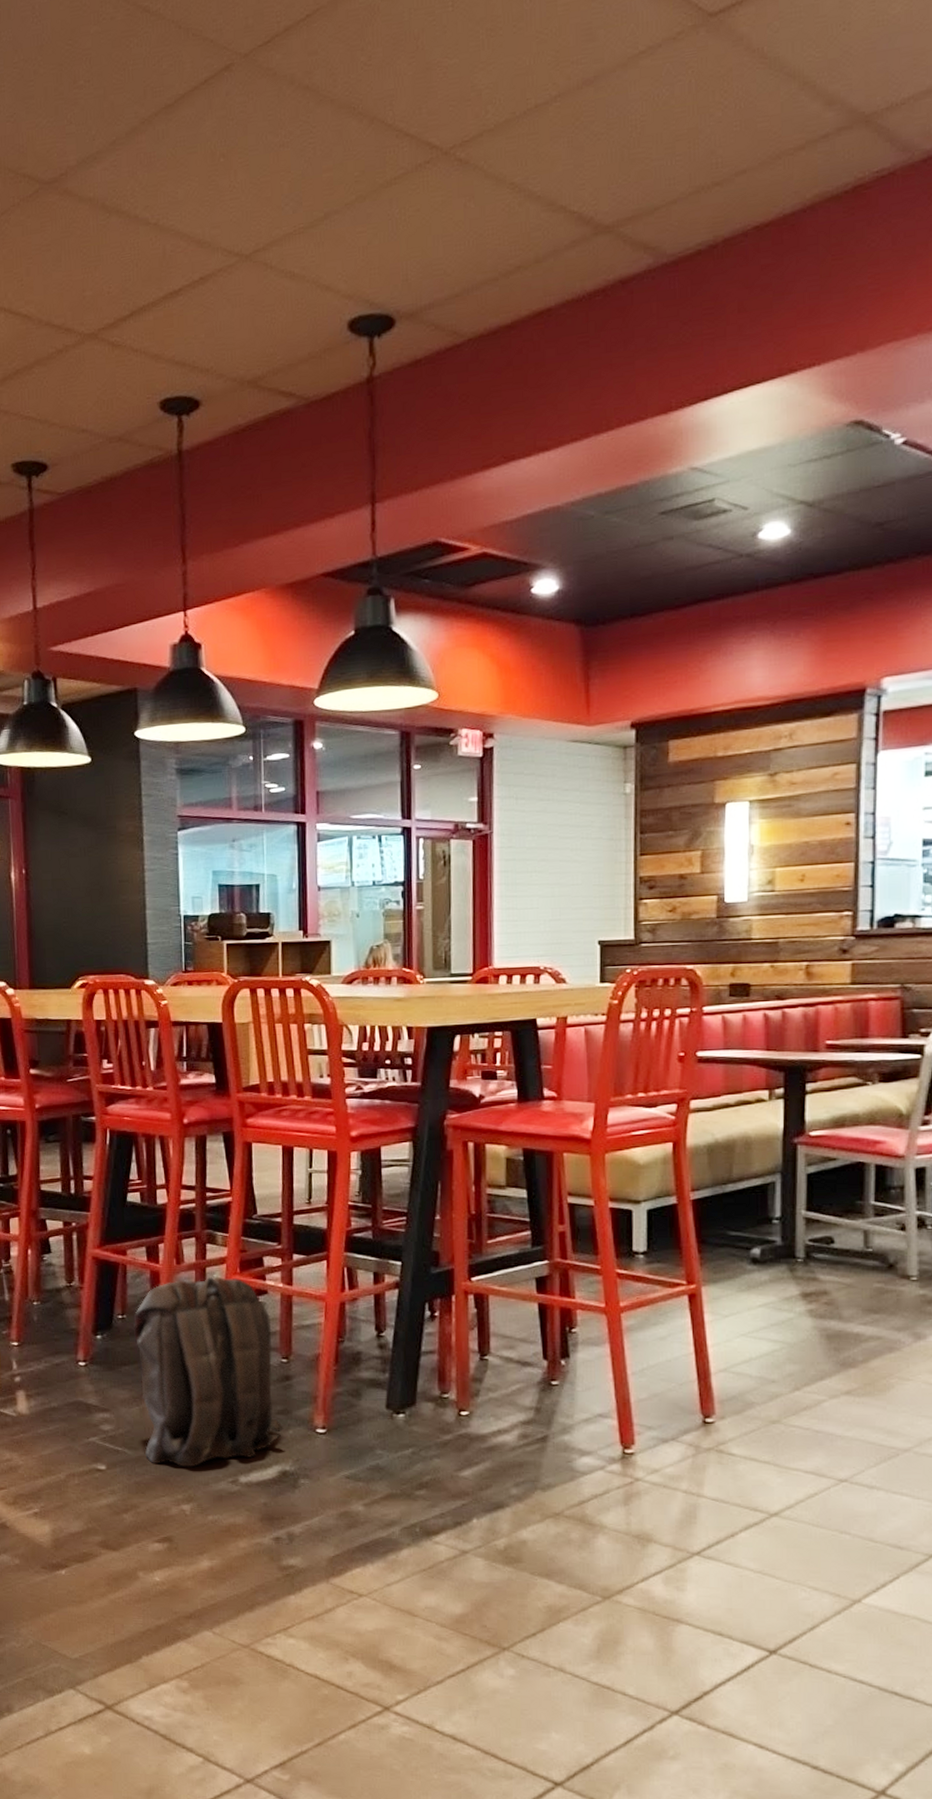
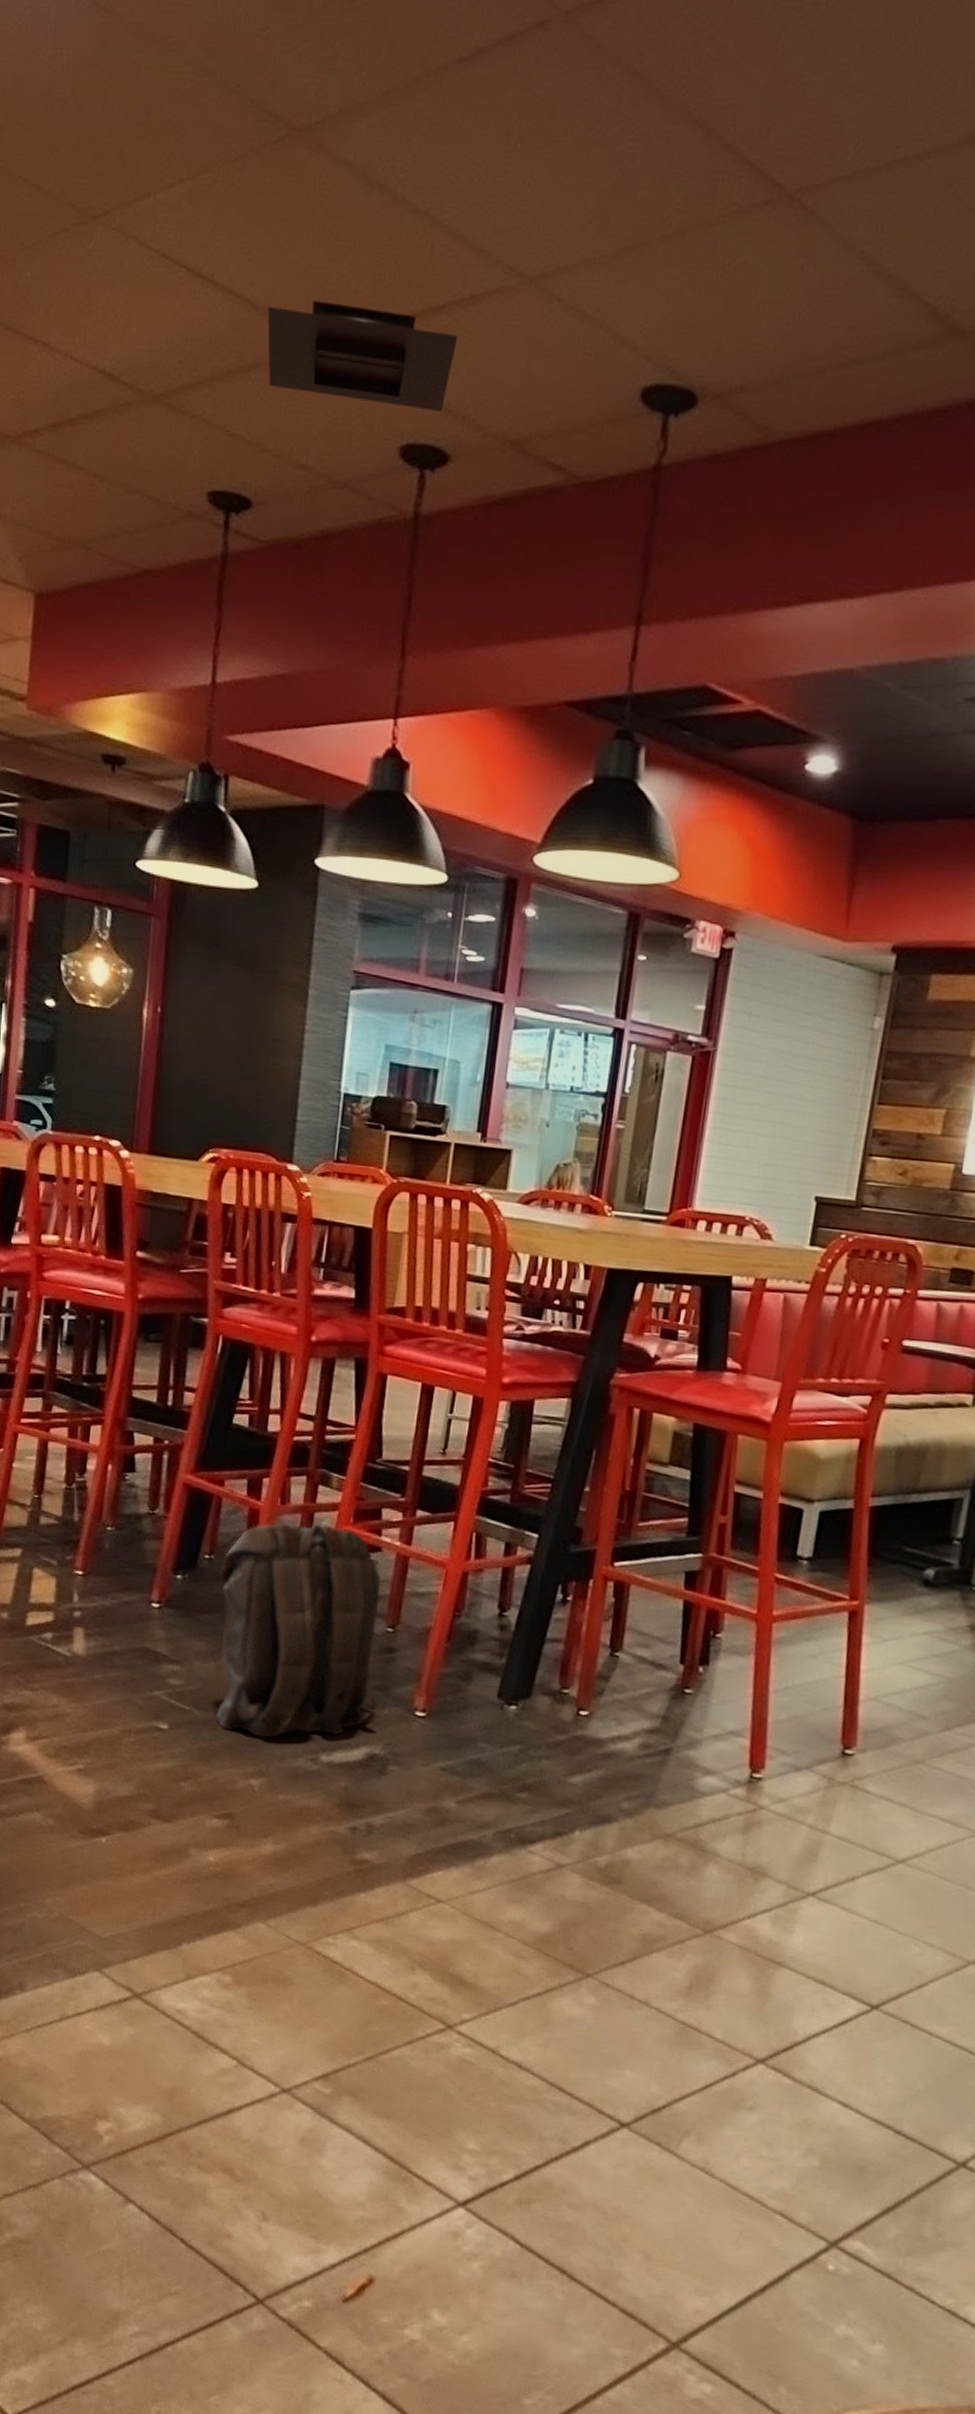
ceiling vent: none [41,301,195,377] -> present [267,300,459,413]

